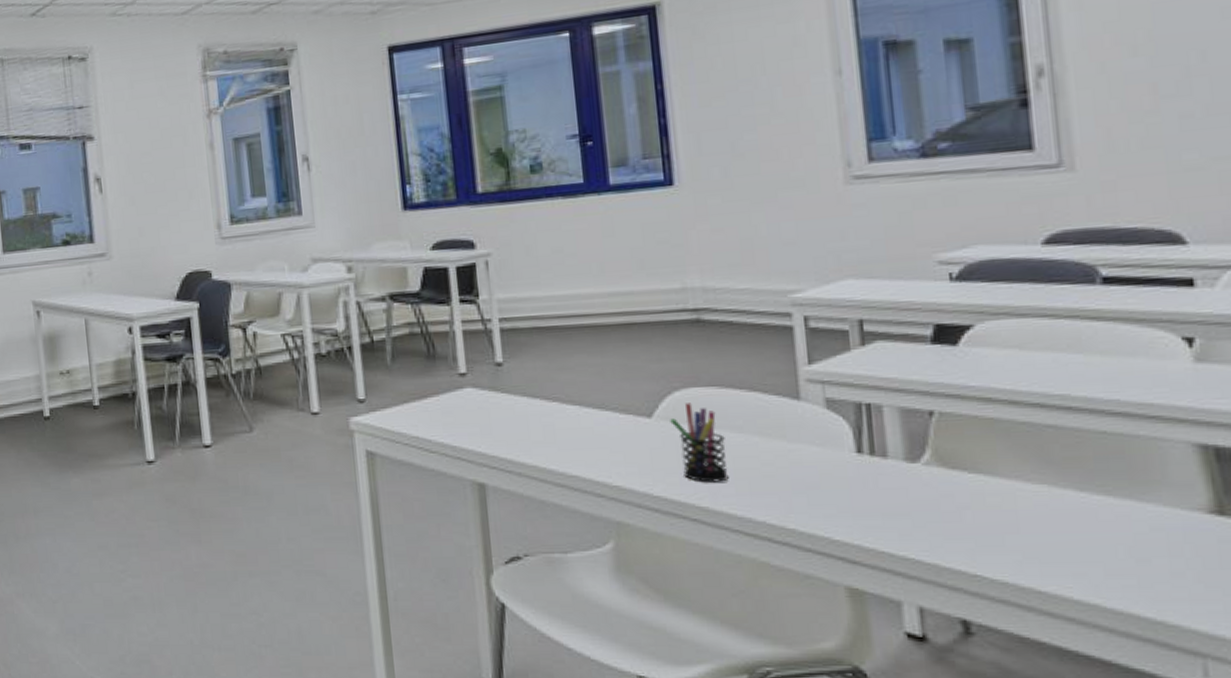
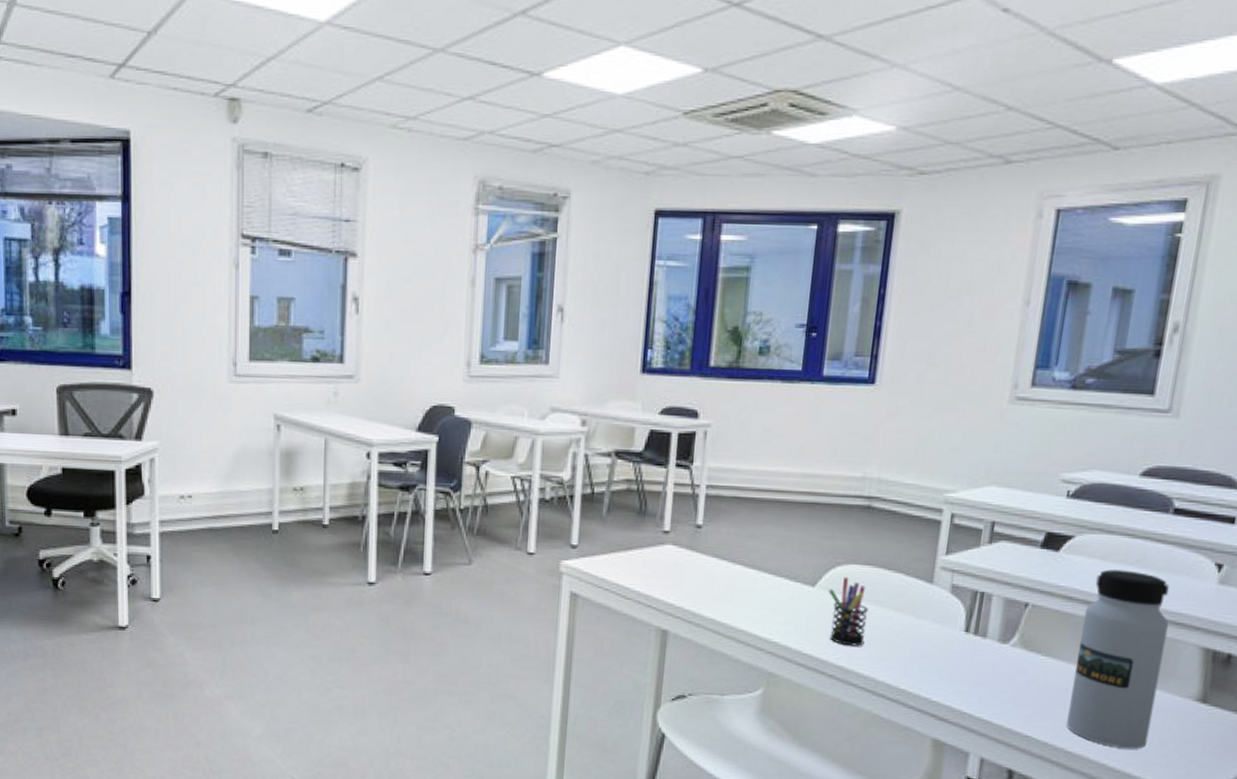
water bottle: none [1013,358,1153,583] -> present [1066,569,1169,749]

